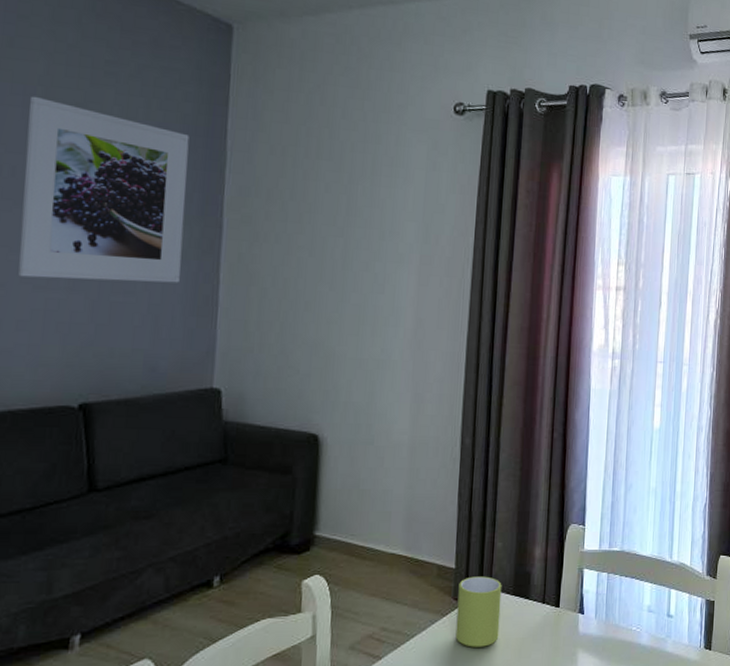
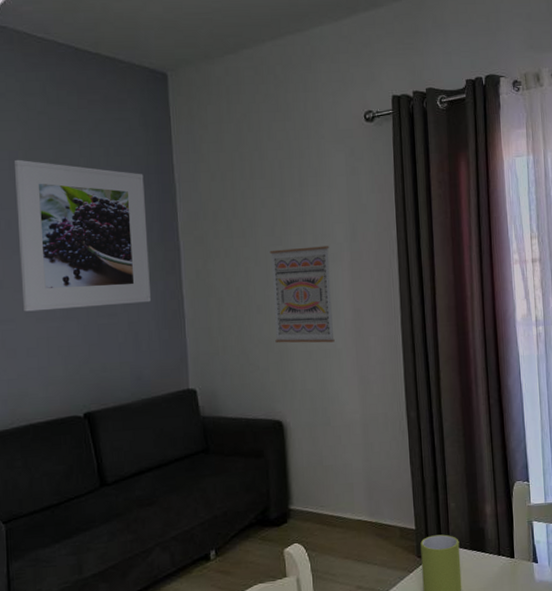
wall art: none [322,241,397,353] -> present [269,246,335,343]

